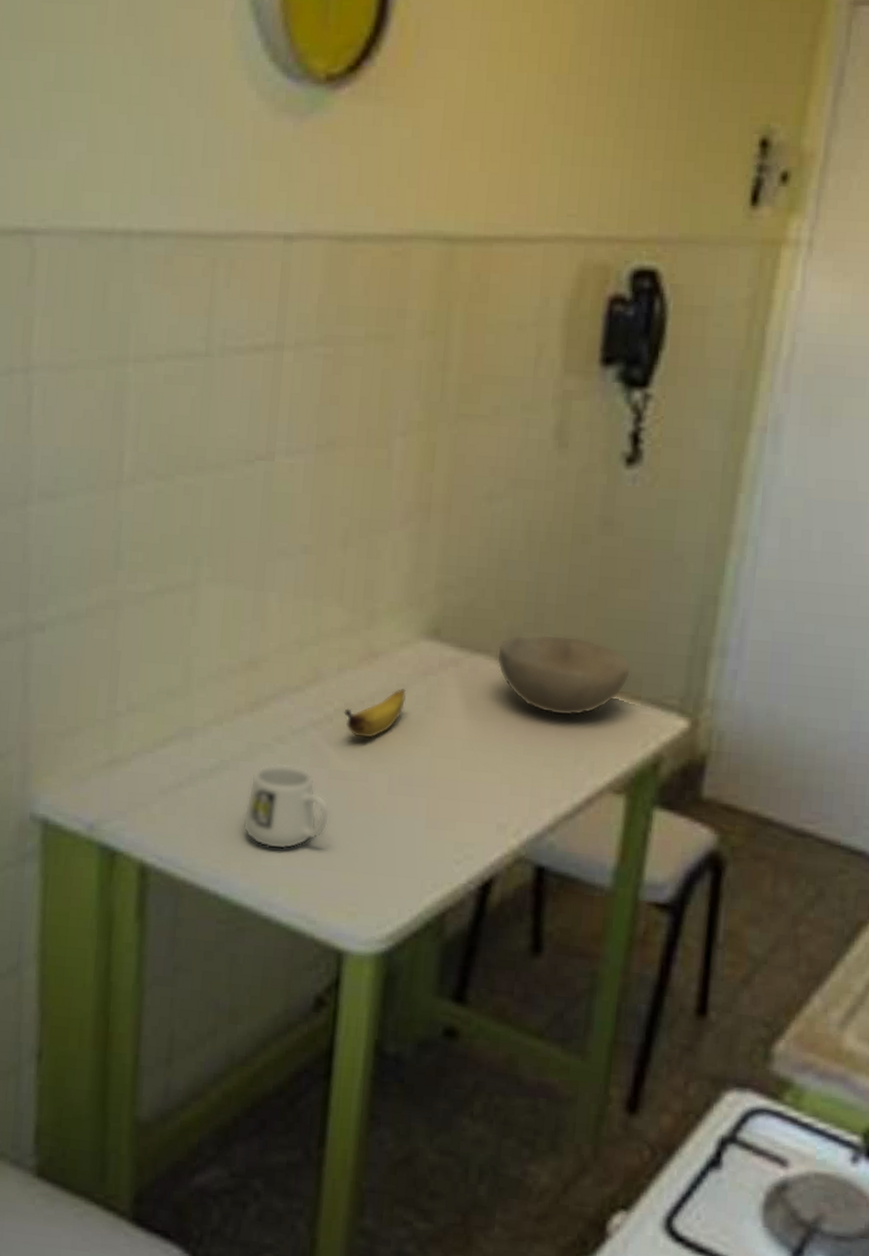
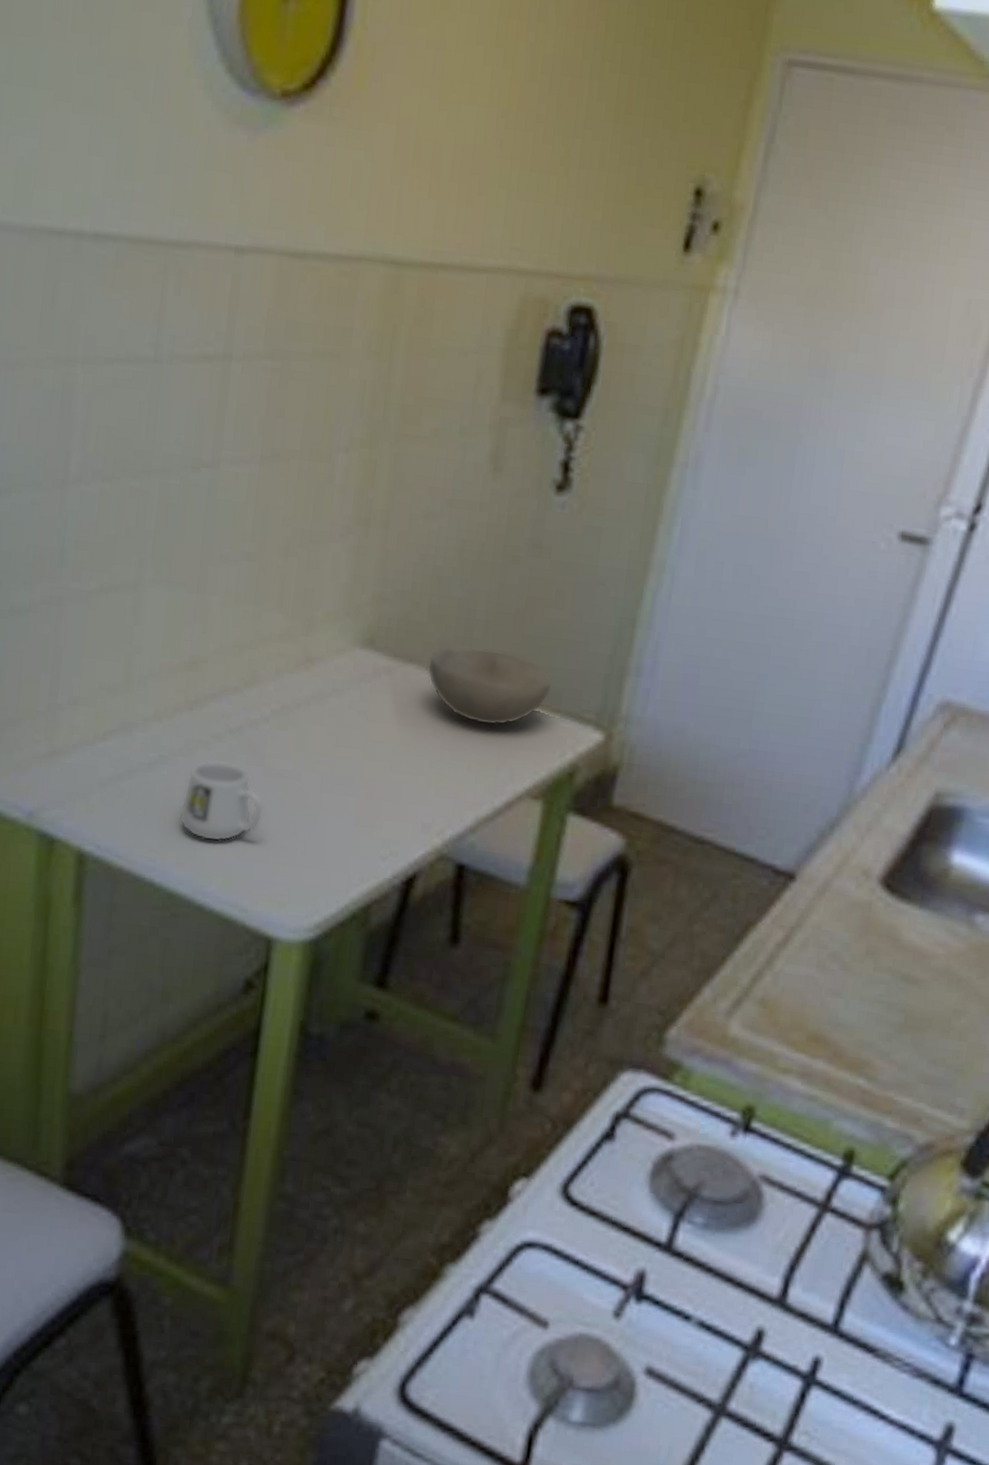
banana: present [344,688,406,738] -> none [280,693,340,740]

